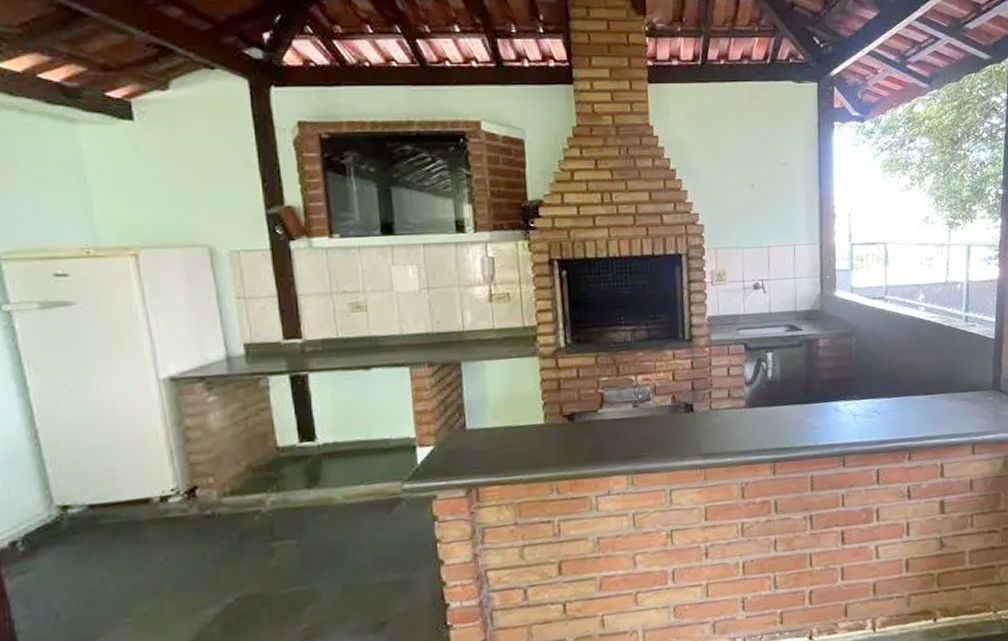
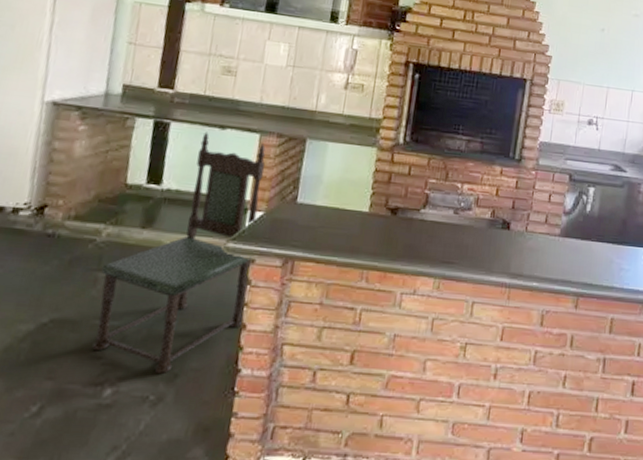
dining chair: none [276,376,440,626] -> present [92,132,266,374]

